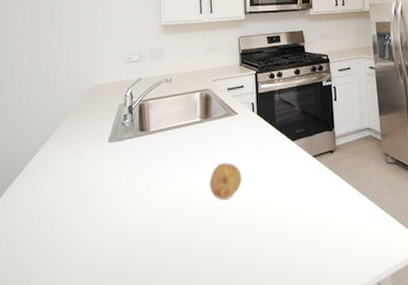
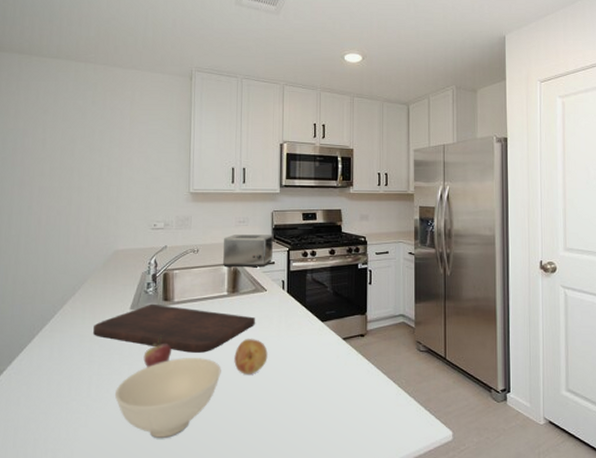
cutting board: none [73,135,228,181] -> present [93,303,255,353]
bowl: none [94,185,198,272] -> present [114,358,221,438]
fruit: none [122,164,150,200] -> present [143,334,172,368]
toaster: none [194,59,241,95] -> present [223,234,273,268]

